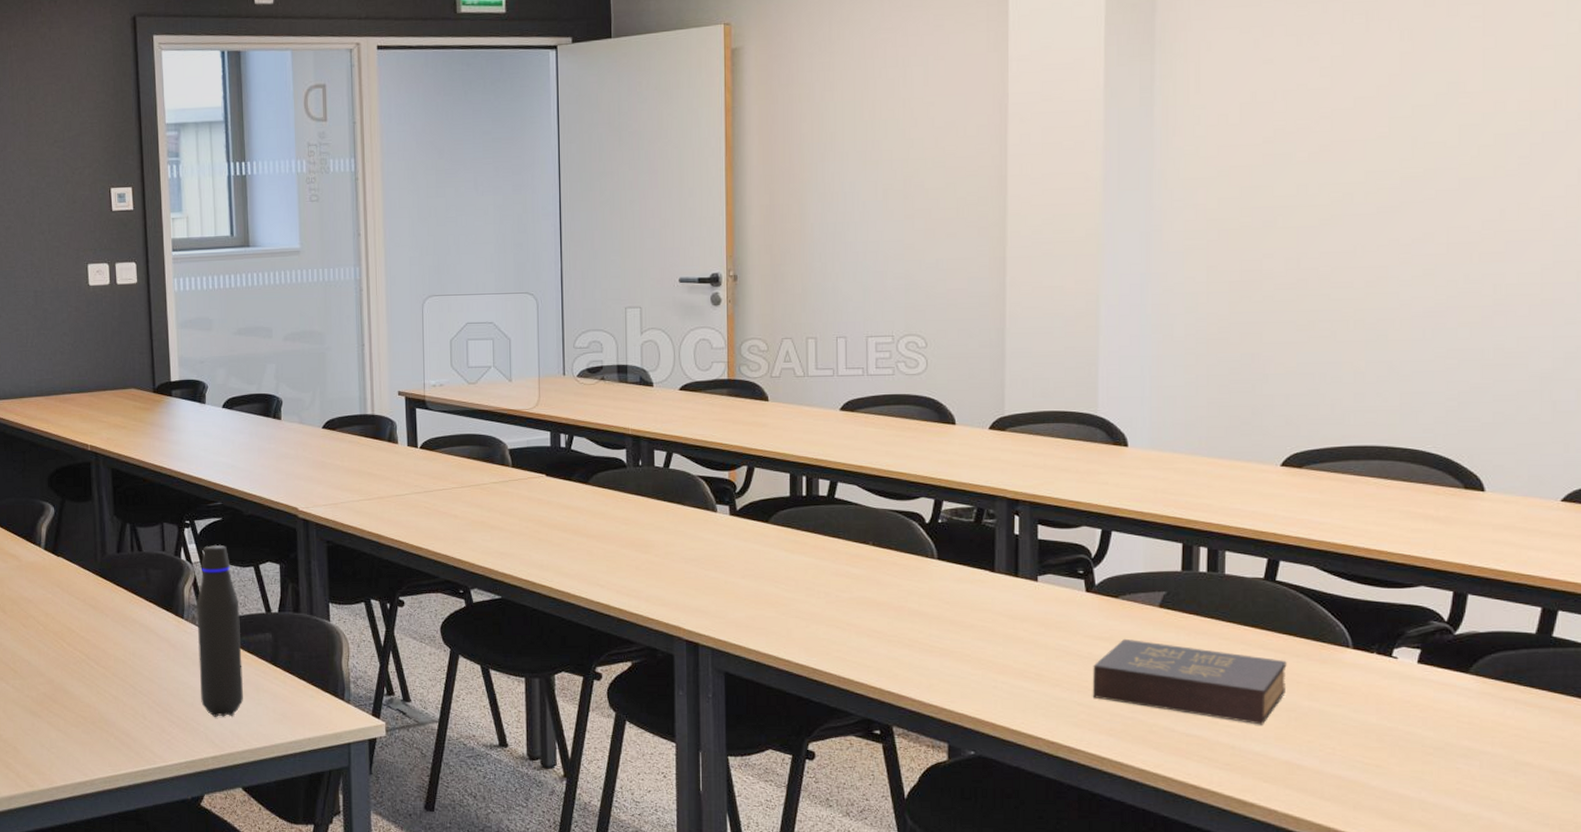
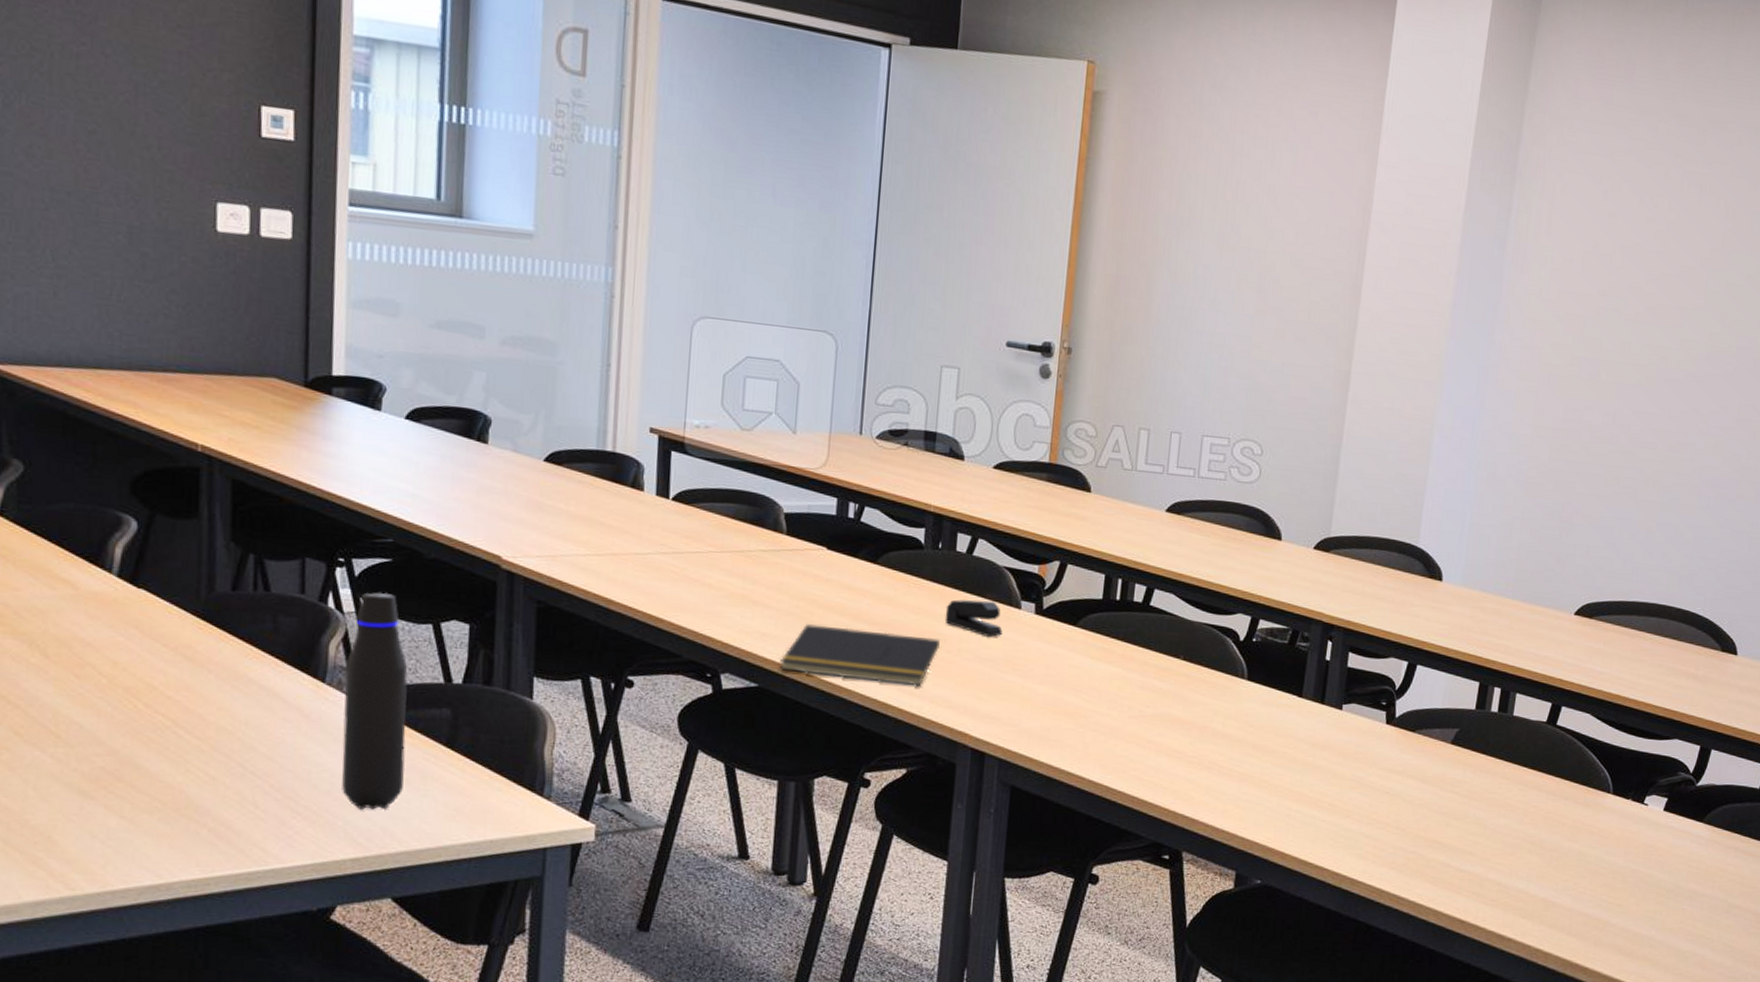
notepad: none [517,541,649,588] -> present [780,624,940,687]
stapler: none [651,507,703,539] -> present [944,599,1003,637]
hardback book: present [1092,638,1287,725] -> none [1379,773,1556,863]

